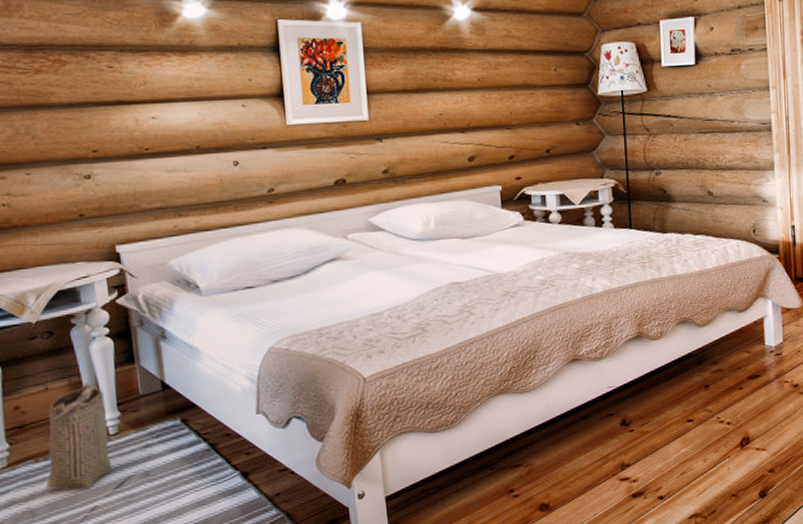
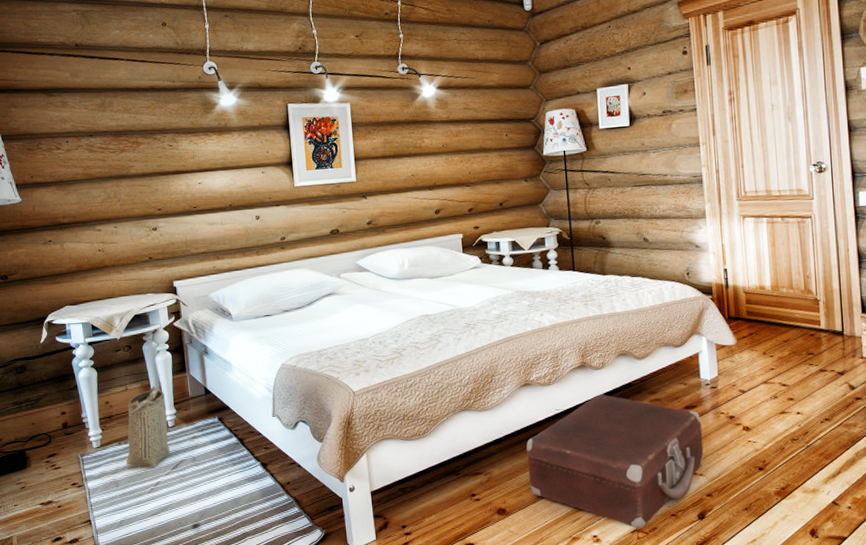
suitcase: none [573,367,767,513] -> present [526,394,704,528]

